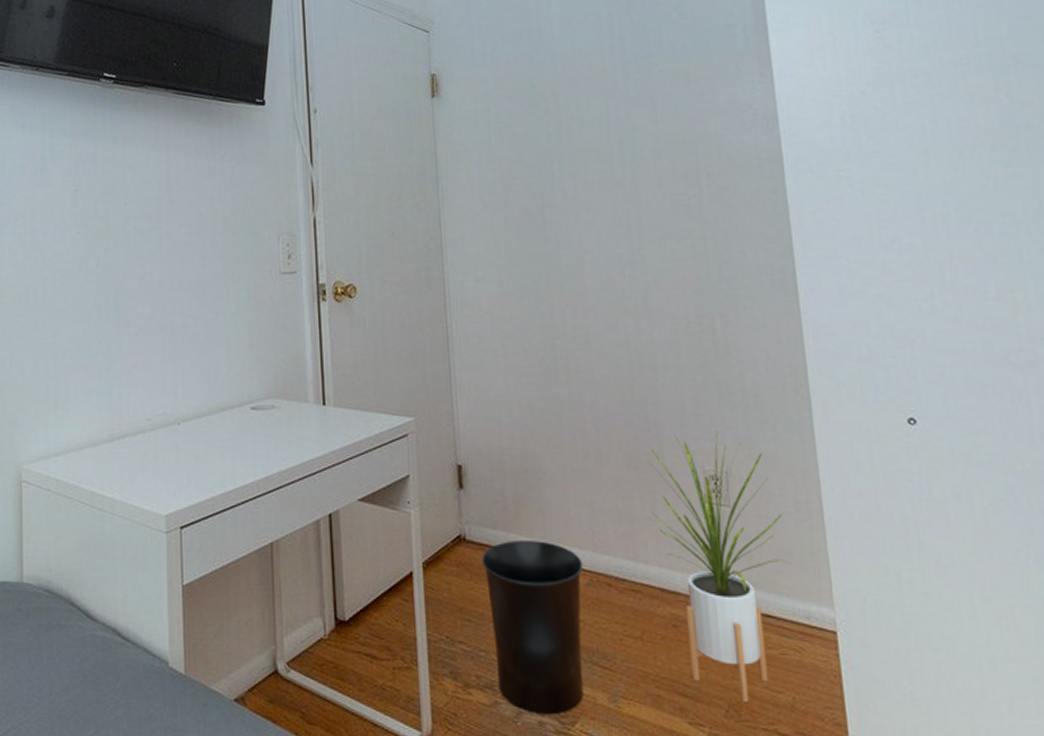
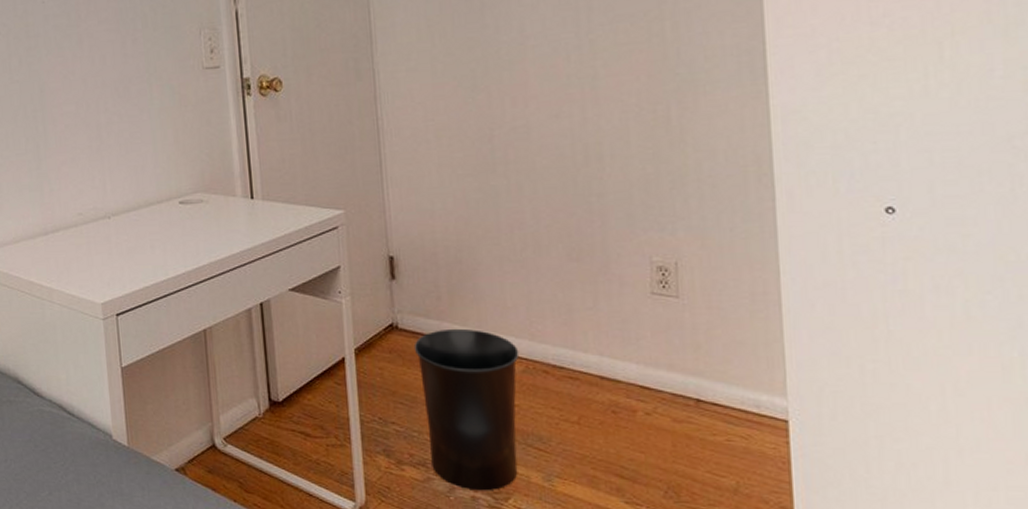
house plant: present [648,430,791,702] -> none [591,221,743,485]

